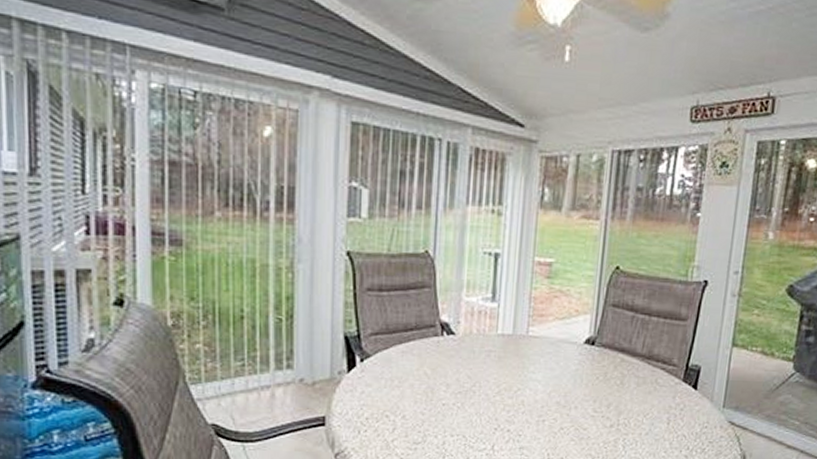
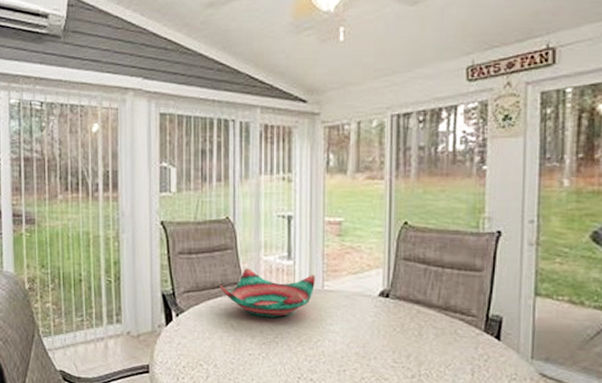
decorative bowl: none [413,310,520,365] -> present [220,269,315,318]

